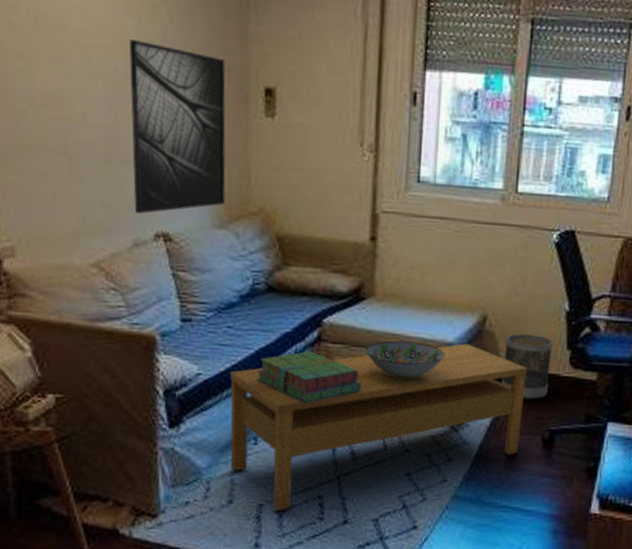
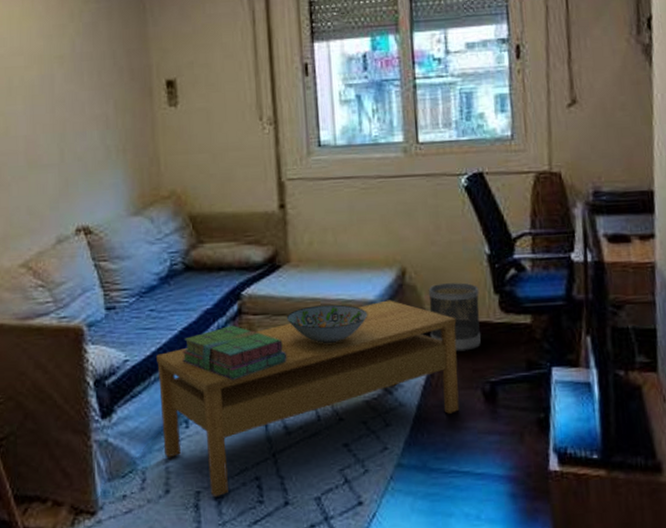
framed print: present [129,40,226,214] -> none [42,56,138,212]

